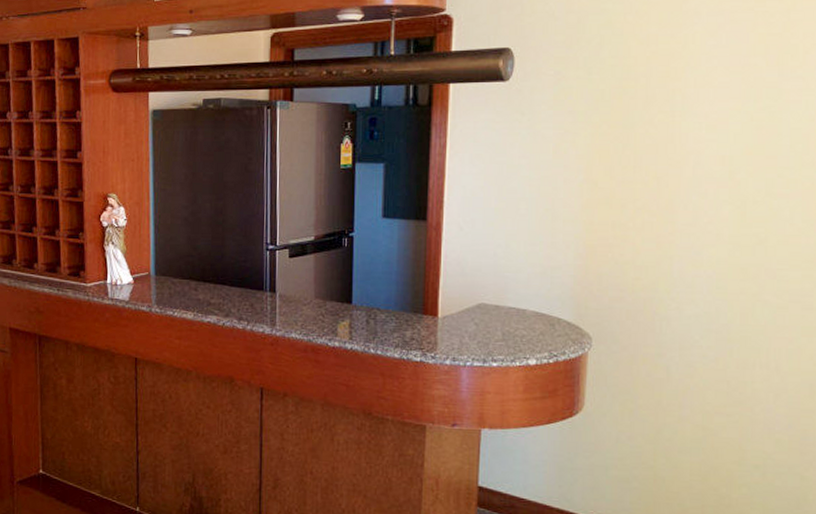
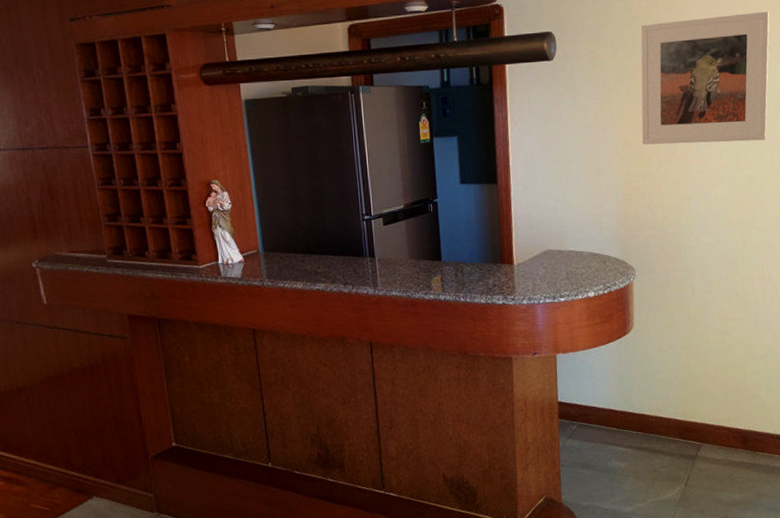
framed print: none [614,31,804,192] -> present [641,11,770,145]

